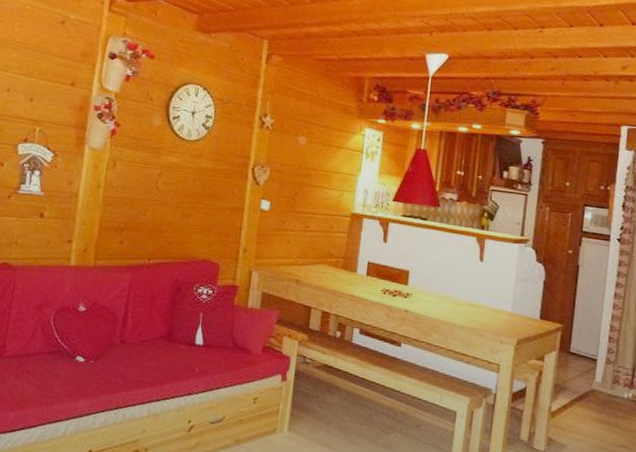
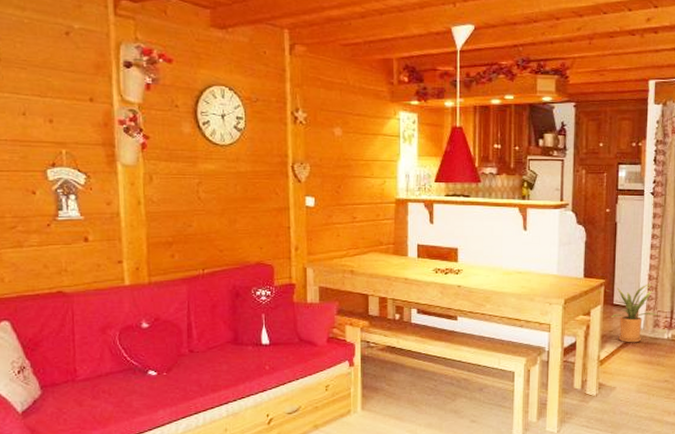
house plant: none [563,335,618,398] -> present [606,283,658,343]

